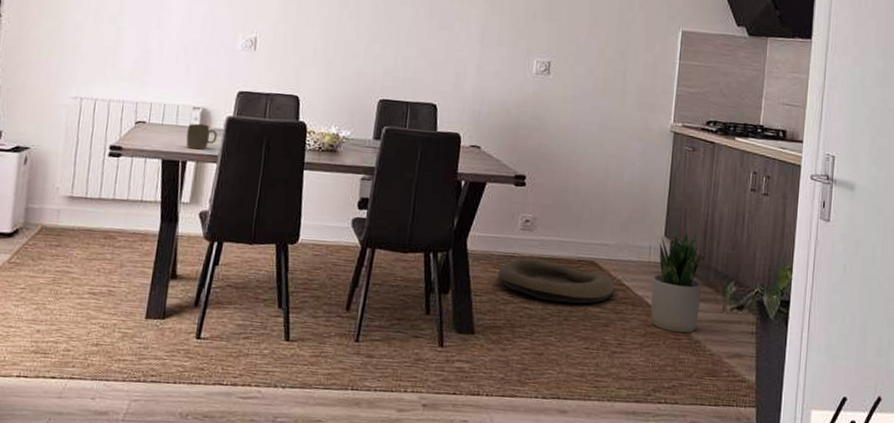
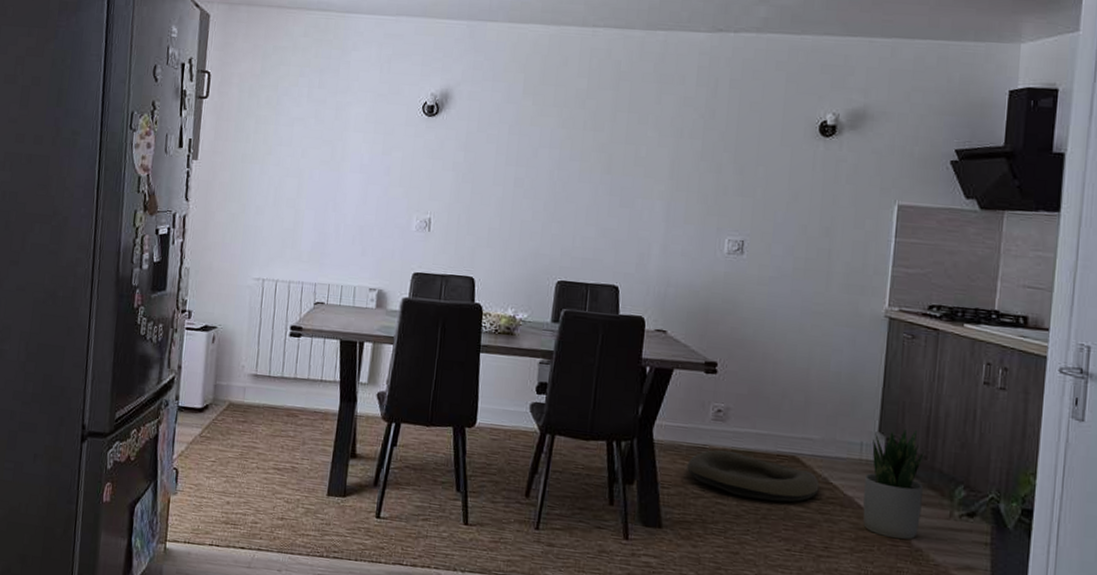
mug: present [186,123,217,150] -> none [363,304,393,331]

